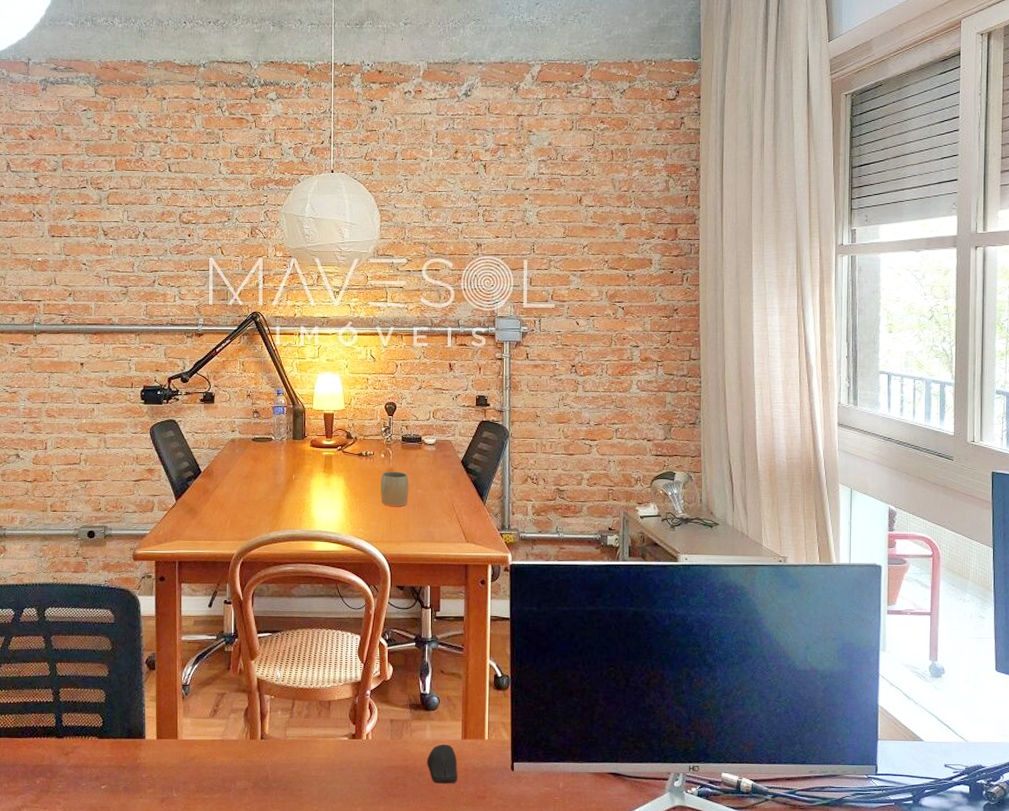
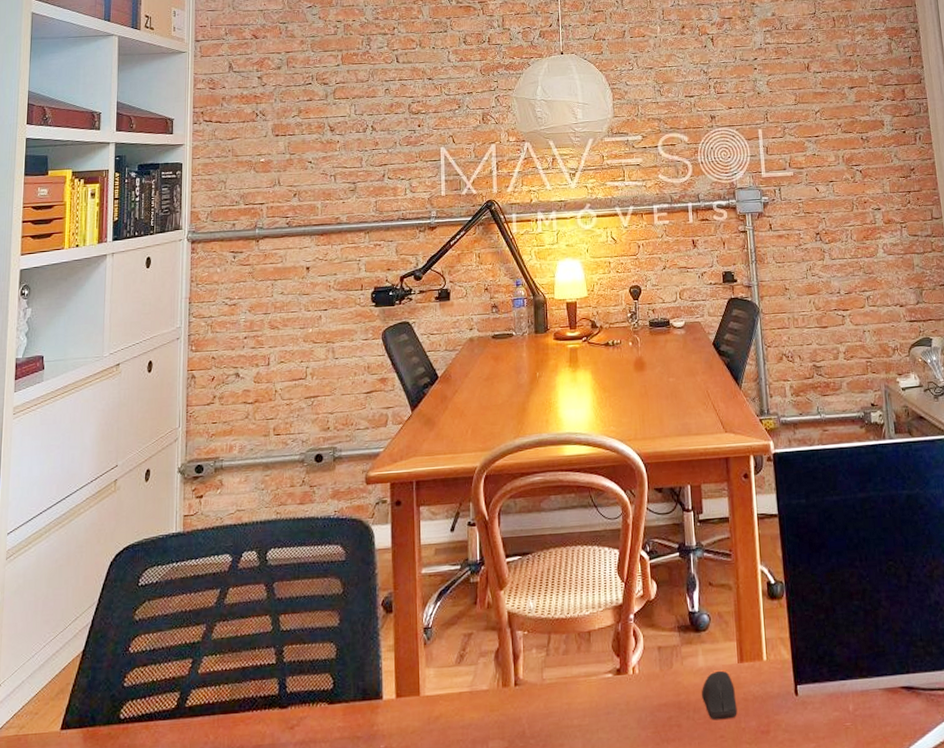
mug: present [380,471,409,507] -> none [630,359,661,400]

